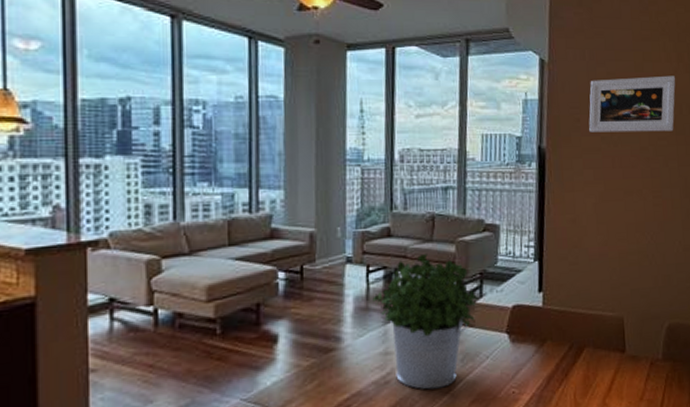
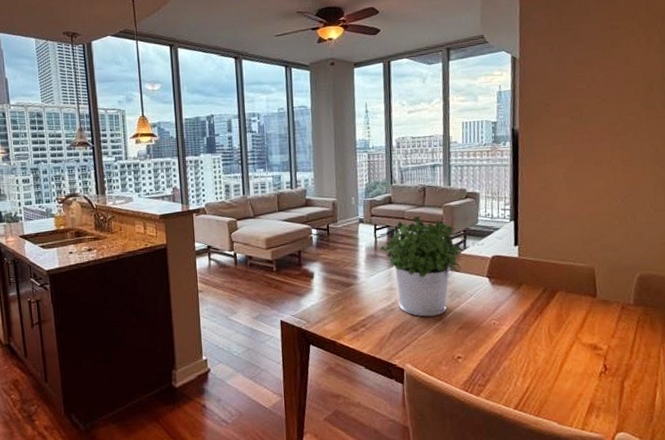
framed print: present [589,75,676,132] -> none [558,57,646,114]

